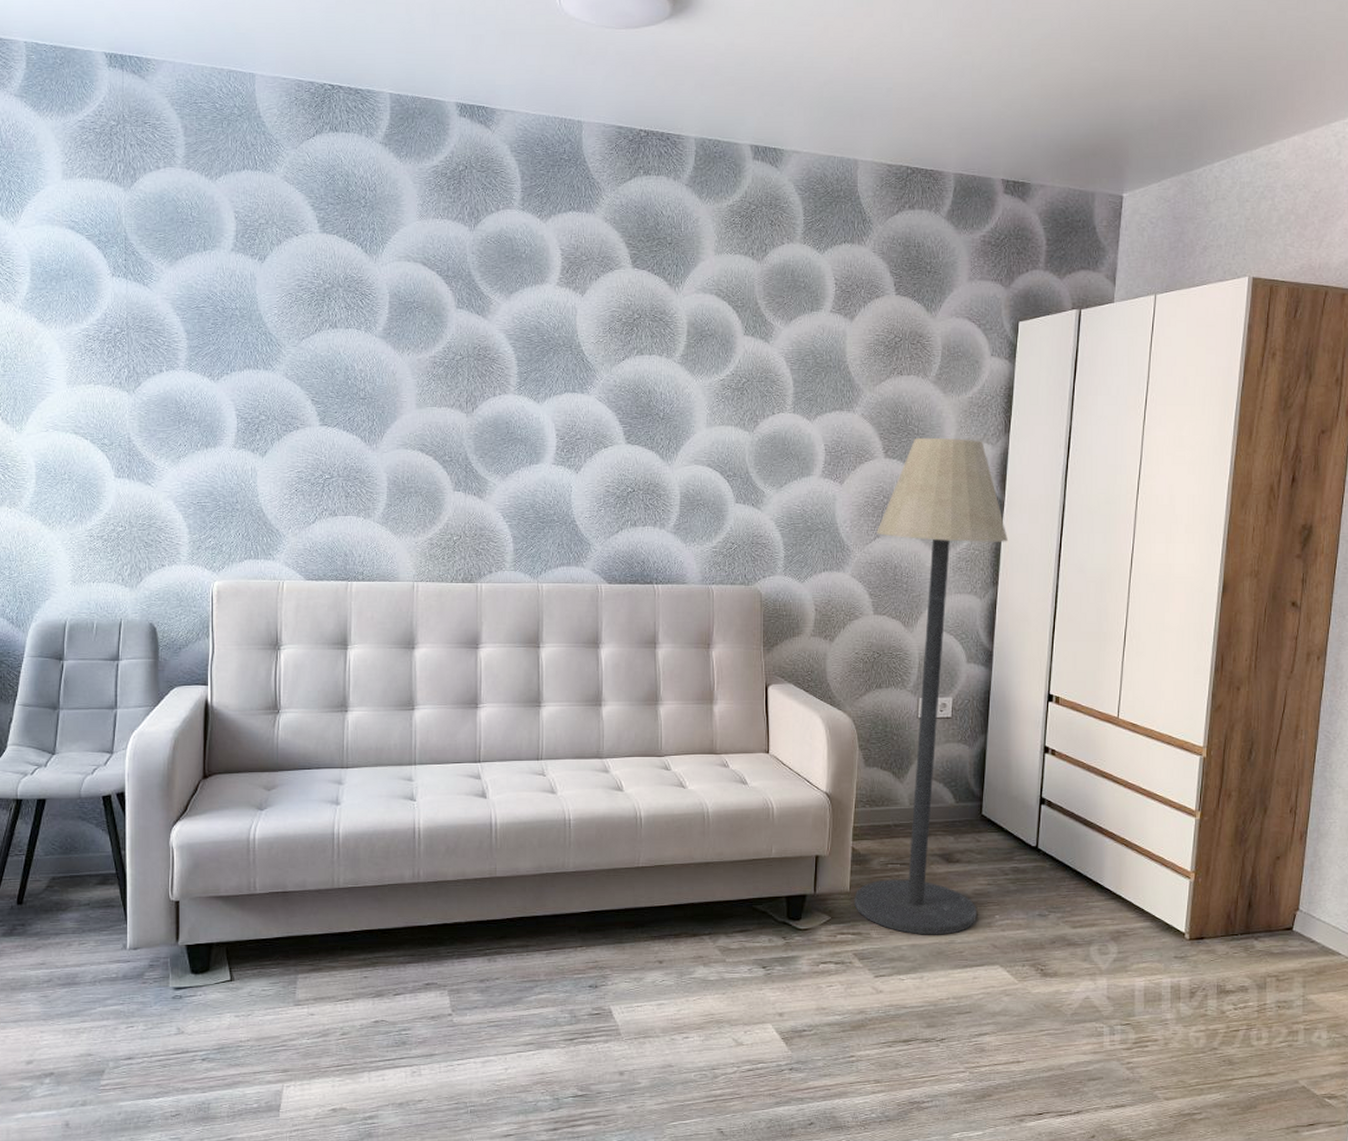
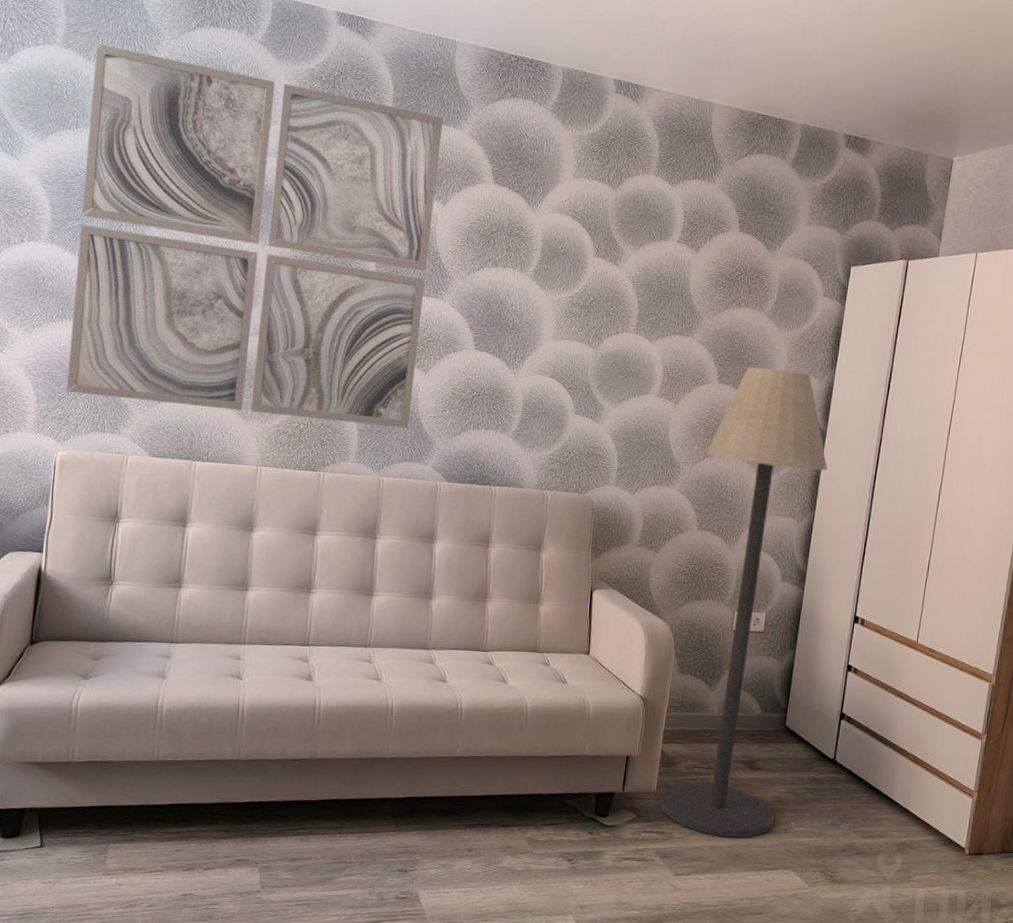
wall art: none [216,161,575,531] -> present [67,44,444,429]

